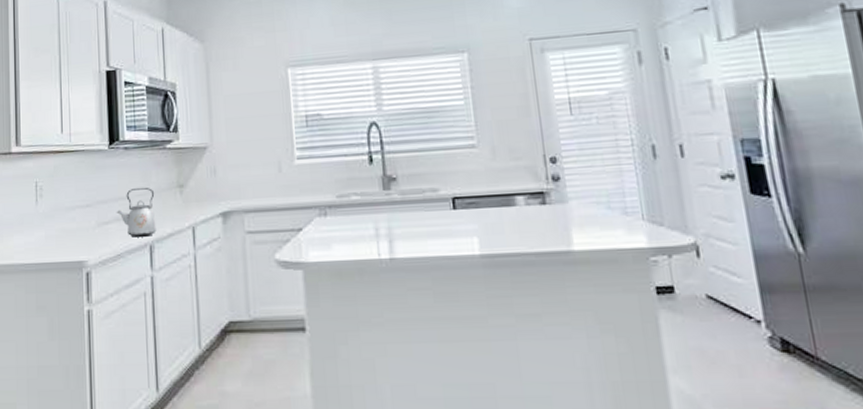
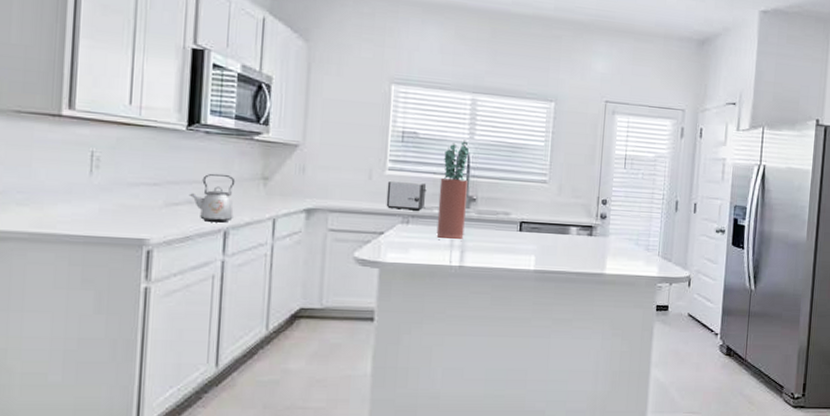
toaster: none [298,167,340,202] -> present [386,180,427,211]
vase: none [353,113,390,231] -> present [436,140,469,242]

